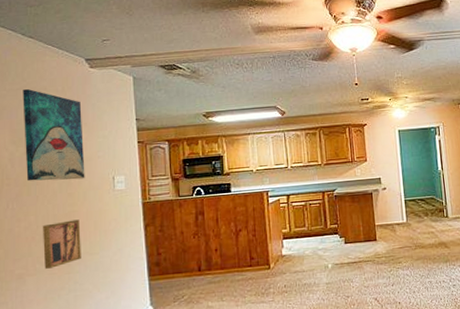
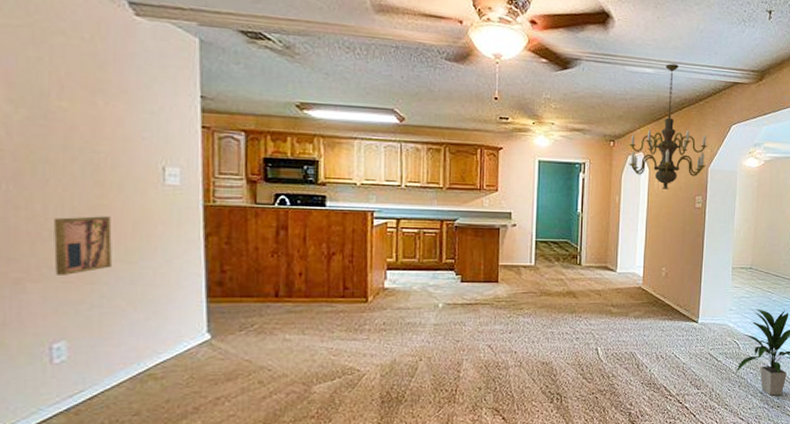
wall art: present [23,89,85,181] -> none [26,28,122,165]

